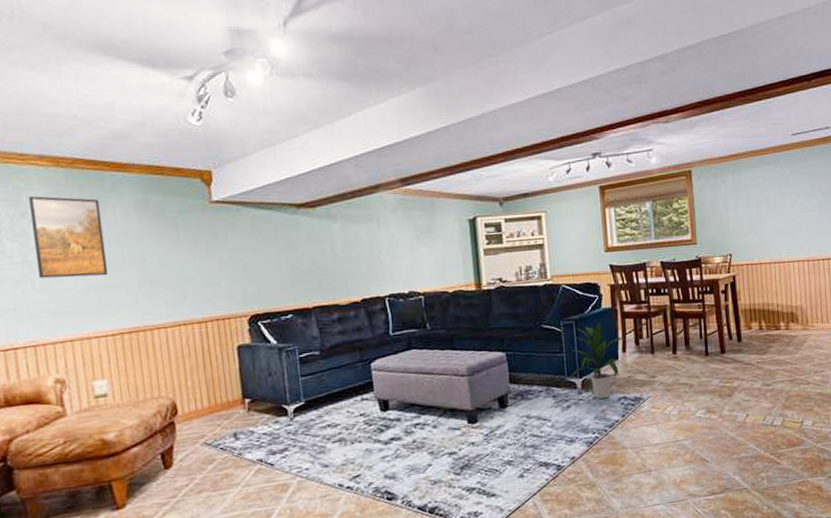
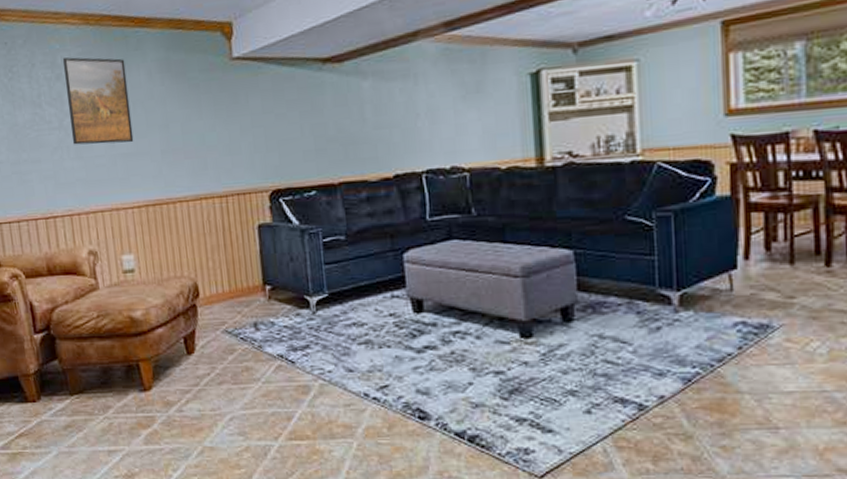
indoor plant: present [569,322,627,399] -> none [661,215,752,321]

